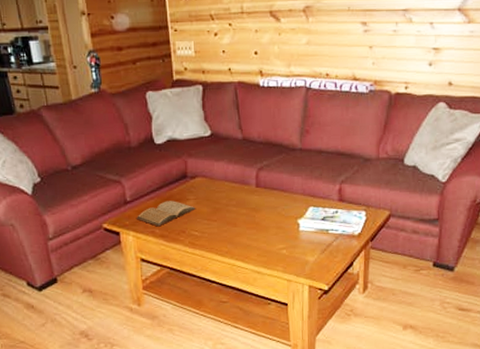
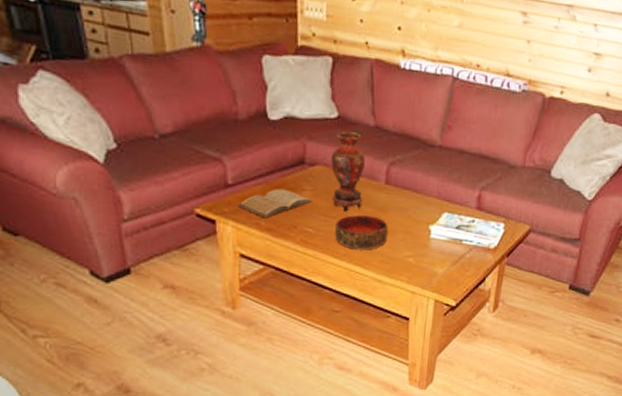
vase: none [208,146,238,215] -> present [331,131,365,212]
bowl: none [217,216,262,247] -> present [335,215,388,250]

